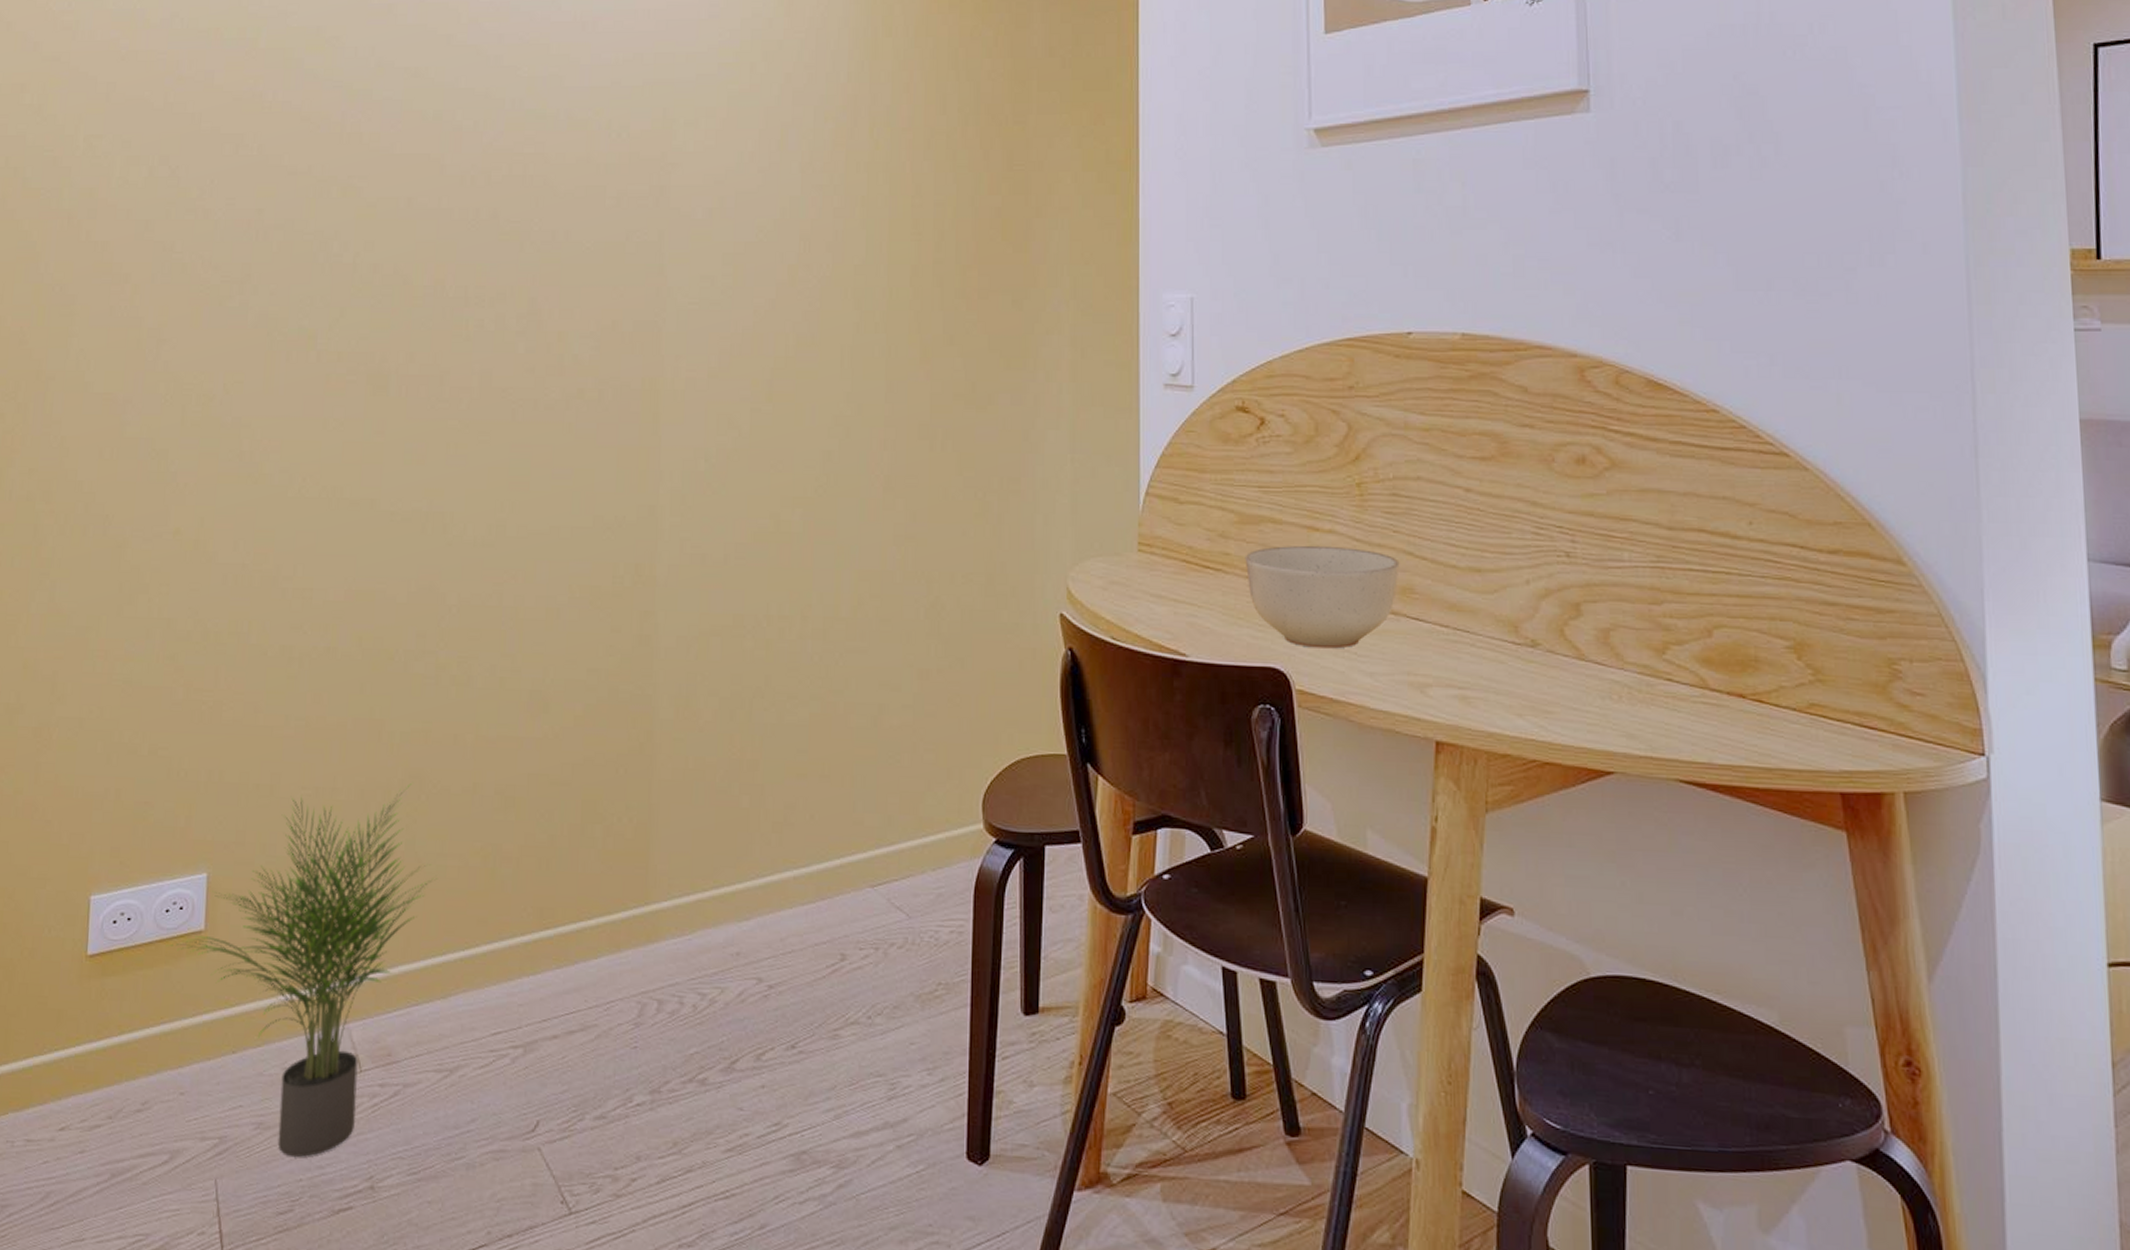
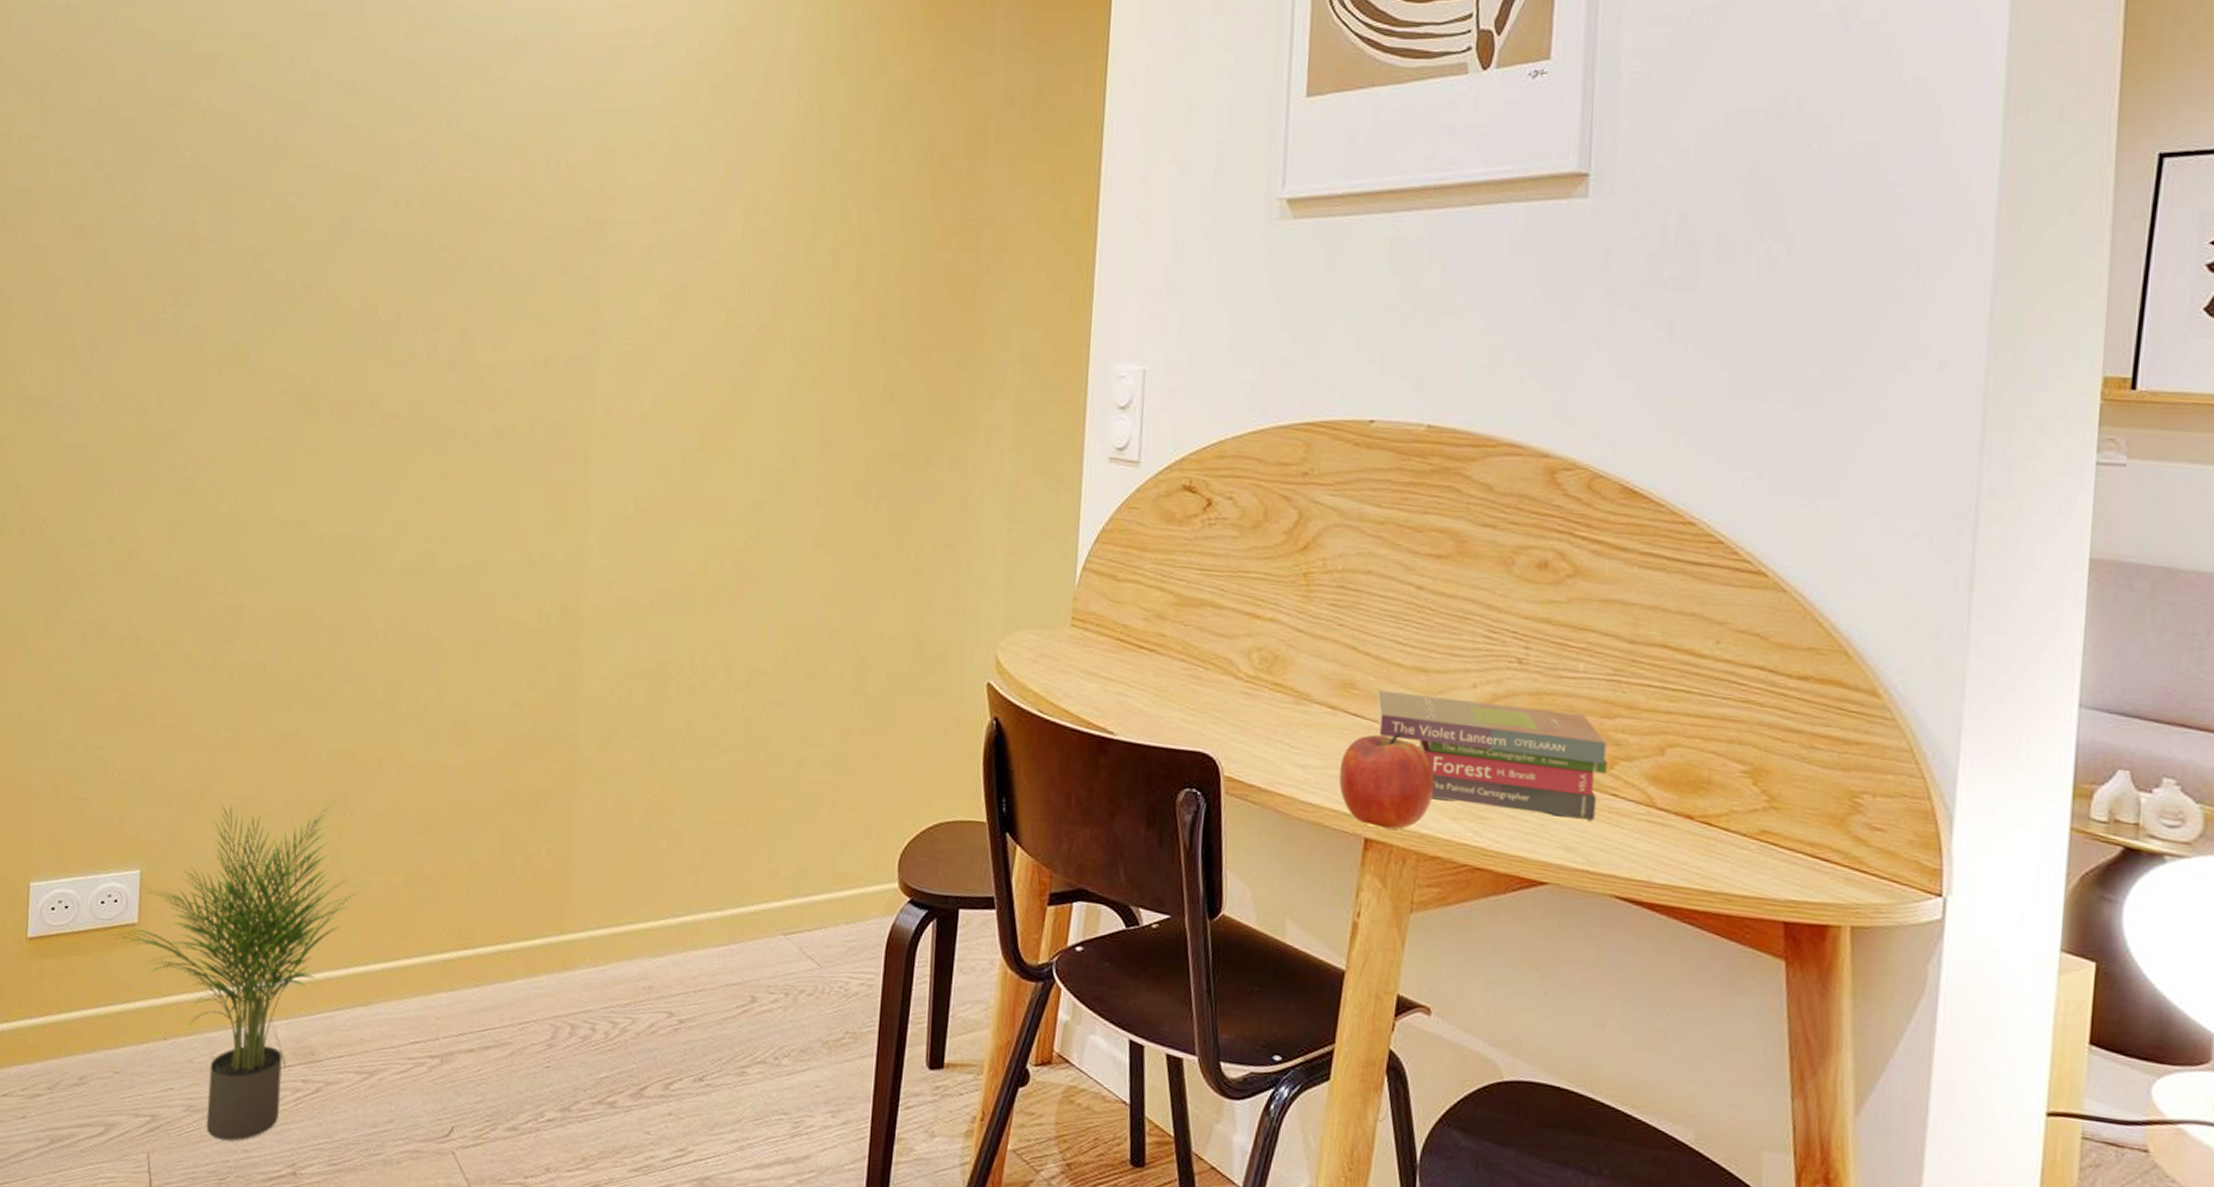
bowl: present [1245,545,1400,649] -> none [1181,631,1342,739]
fruit: none [1406,631,1498,731] -> present [1338,730,1435,830]
books: none [1436,592,1659,706] -> present [1376,689,1607,820]

